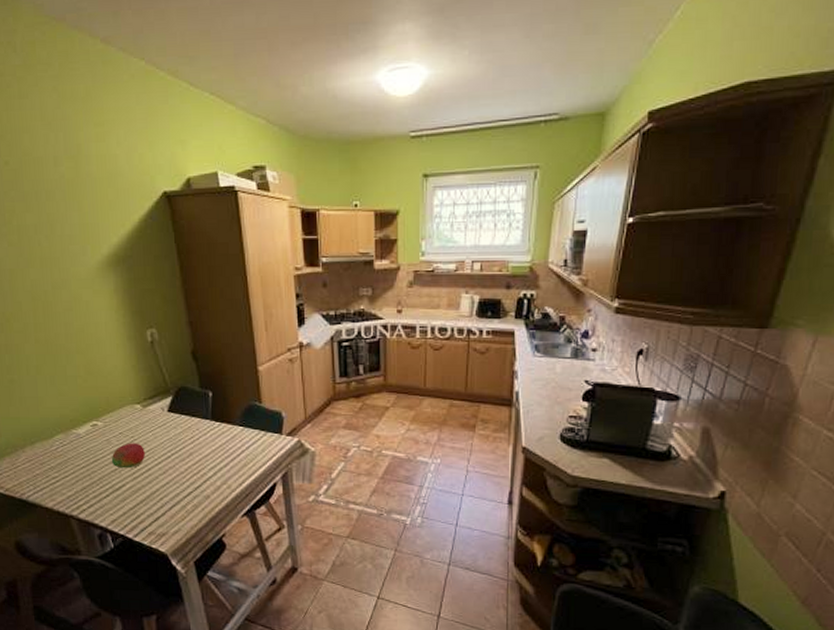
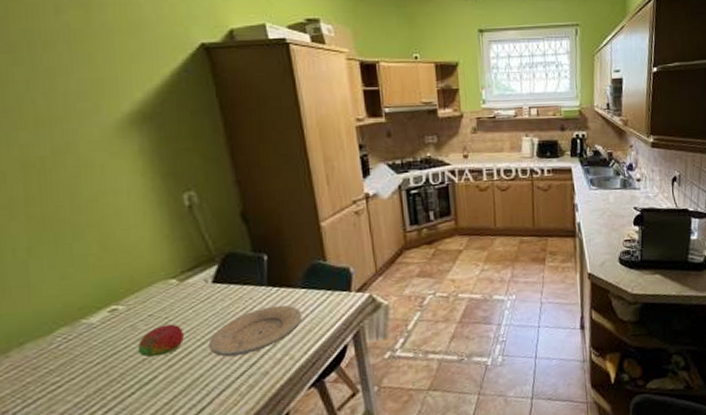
plate: none [163,438,239,479] -> present [208,305,303,357]

